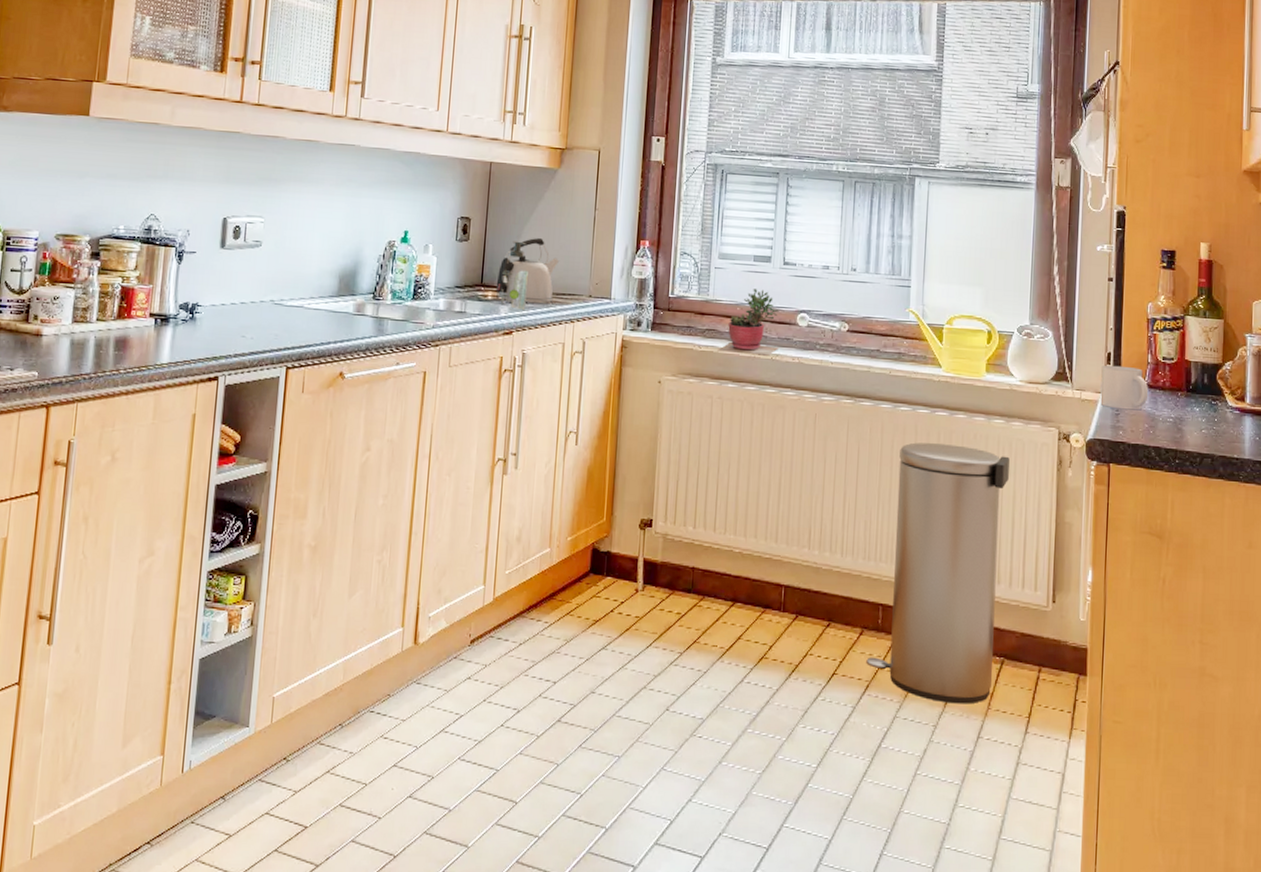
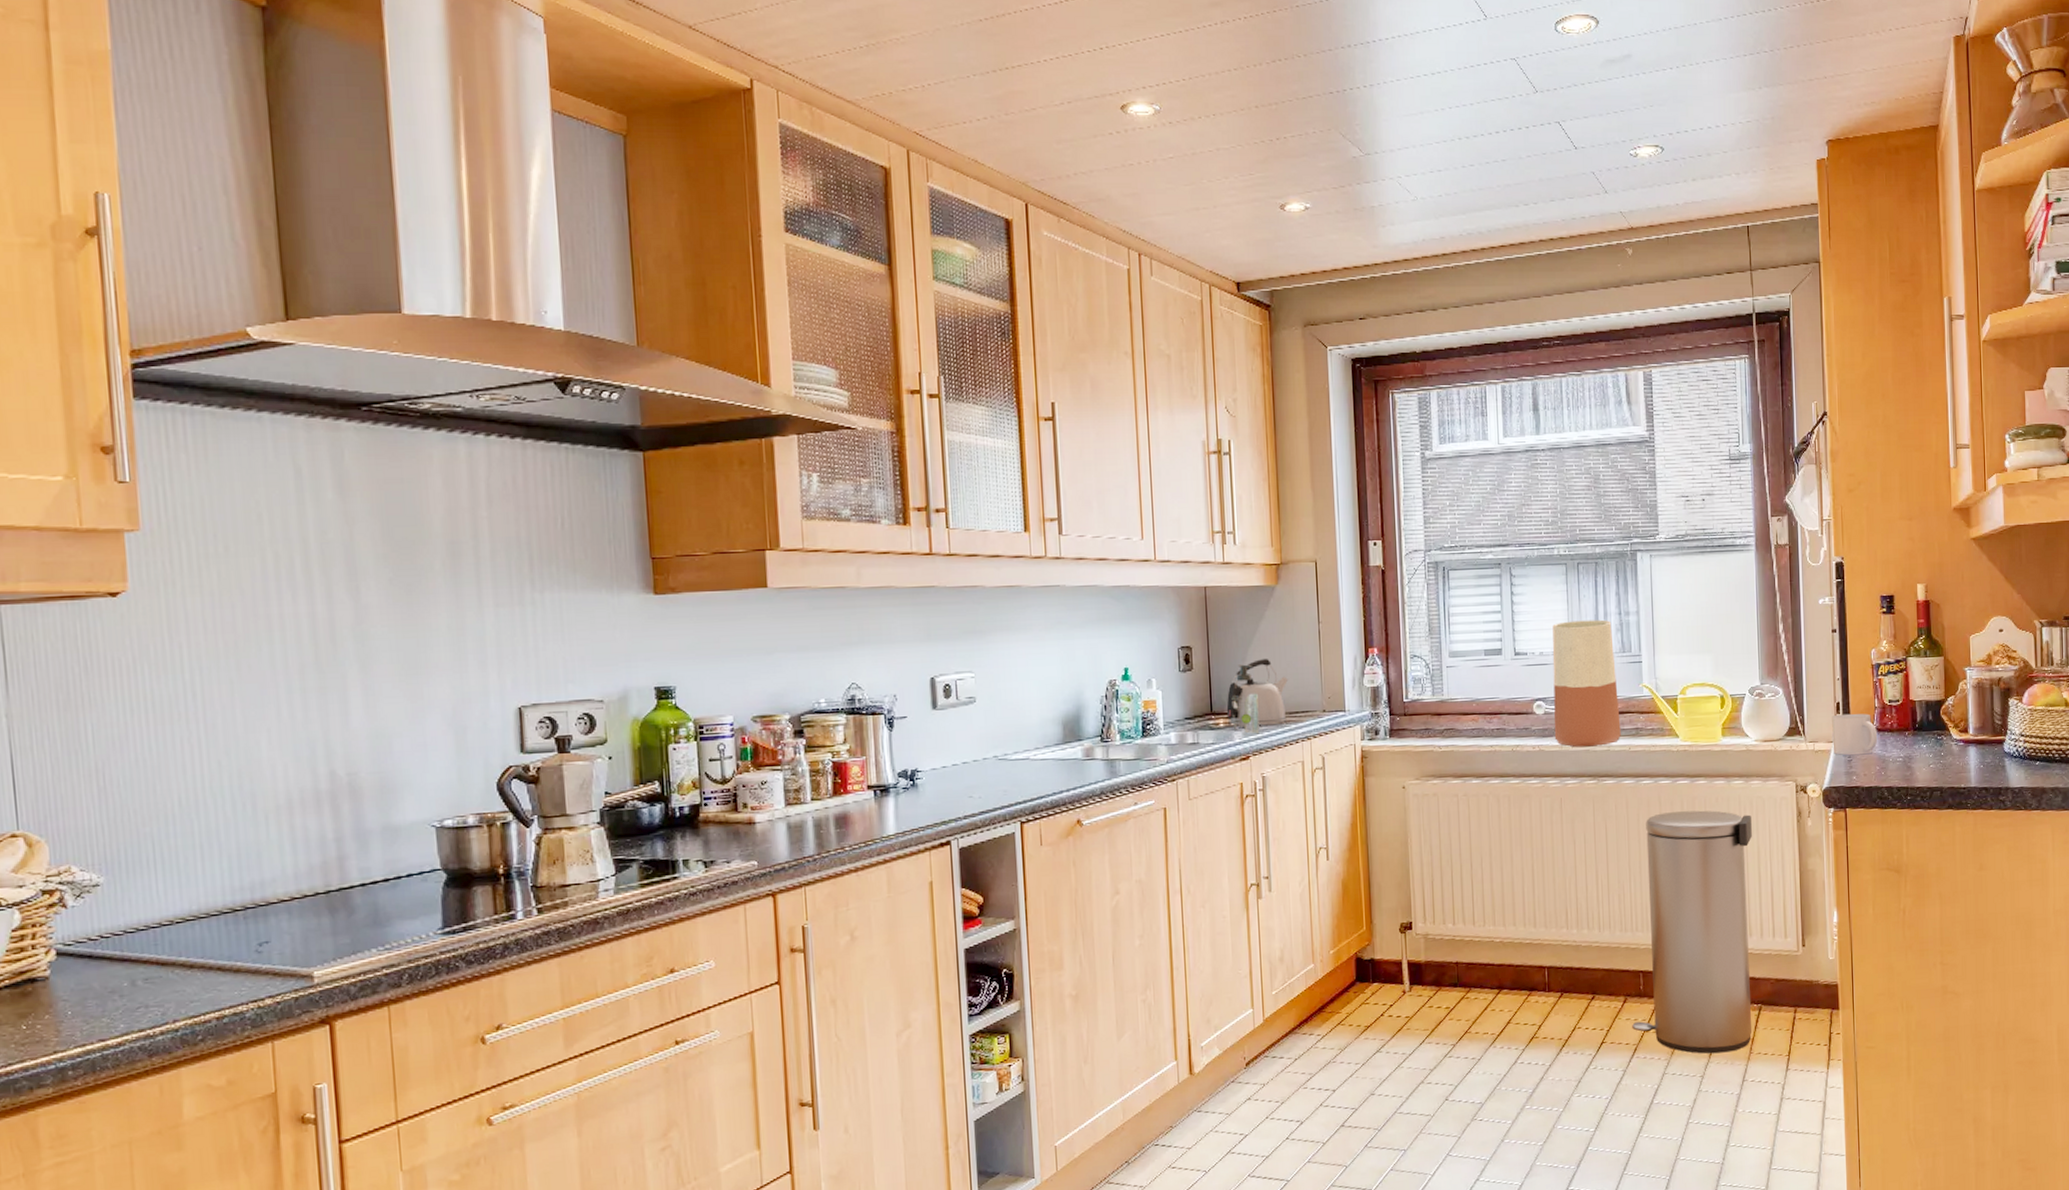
succulent plant: present [717,289,778,357] -> none [1458,682,1518,750]
vase: none [815,237,884,366] -> present [1552,619,1621,747]

